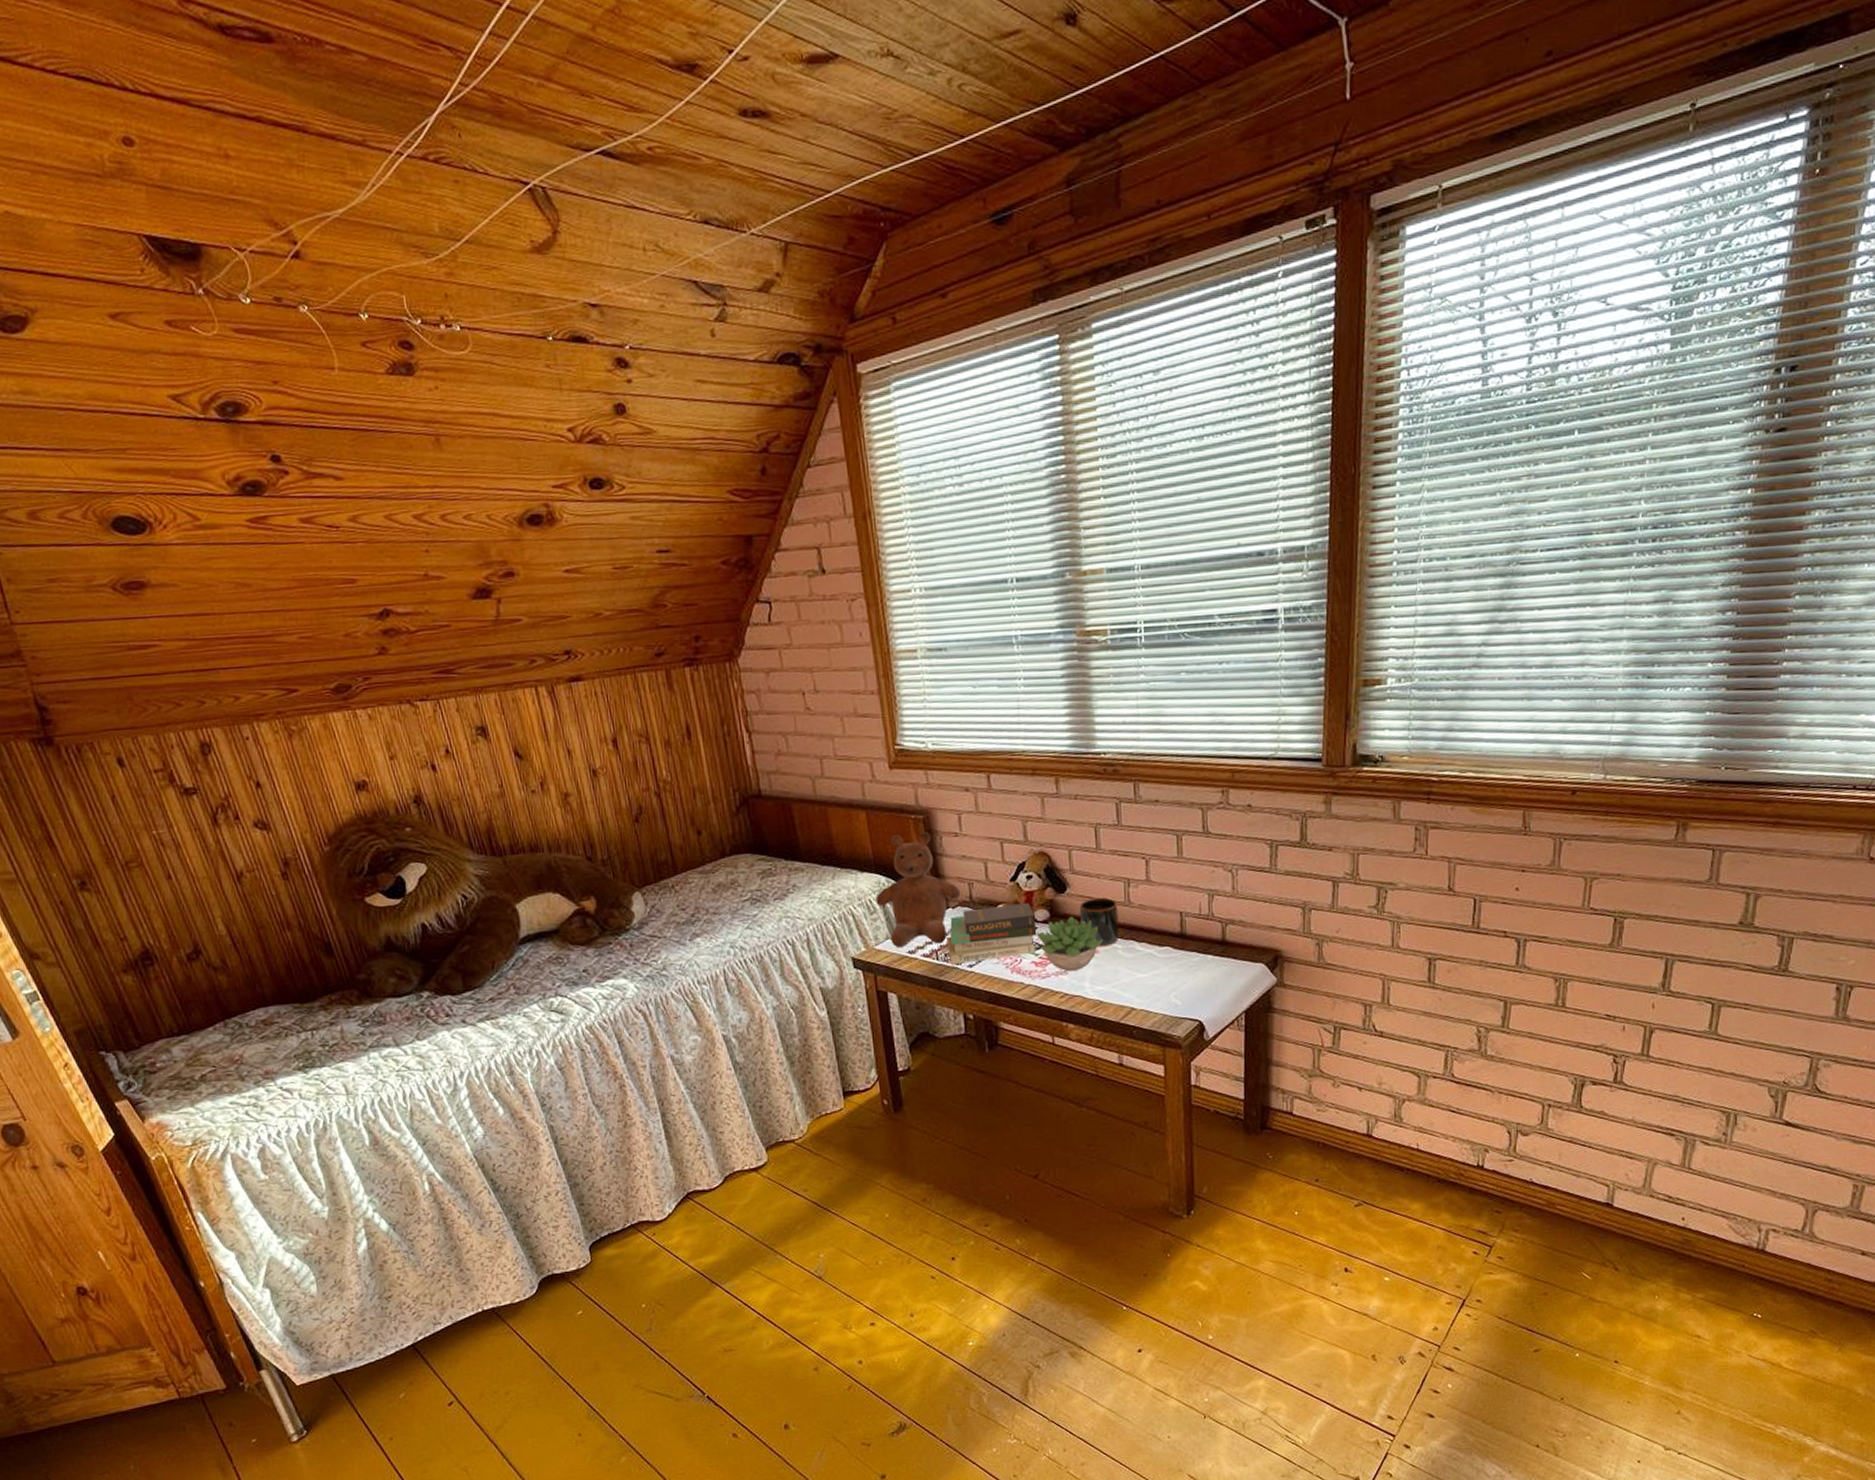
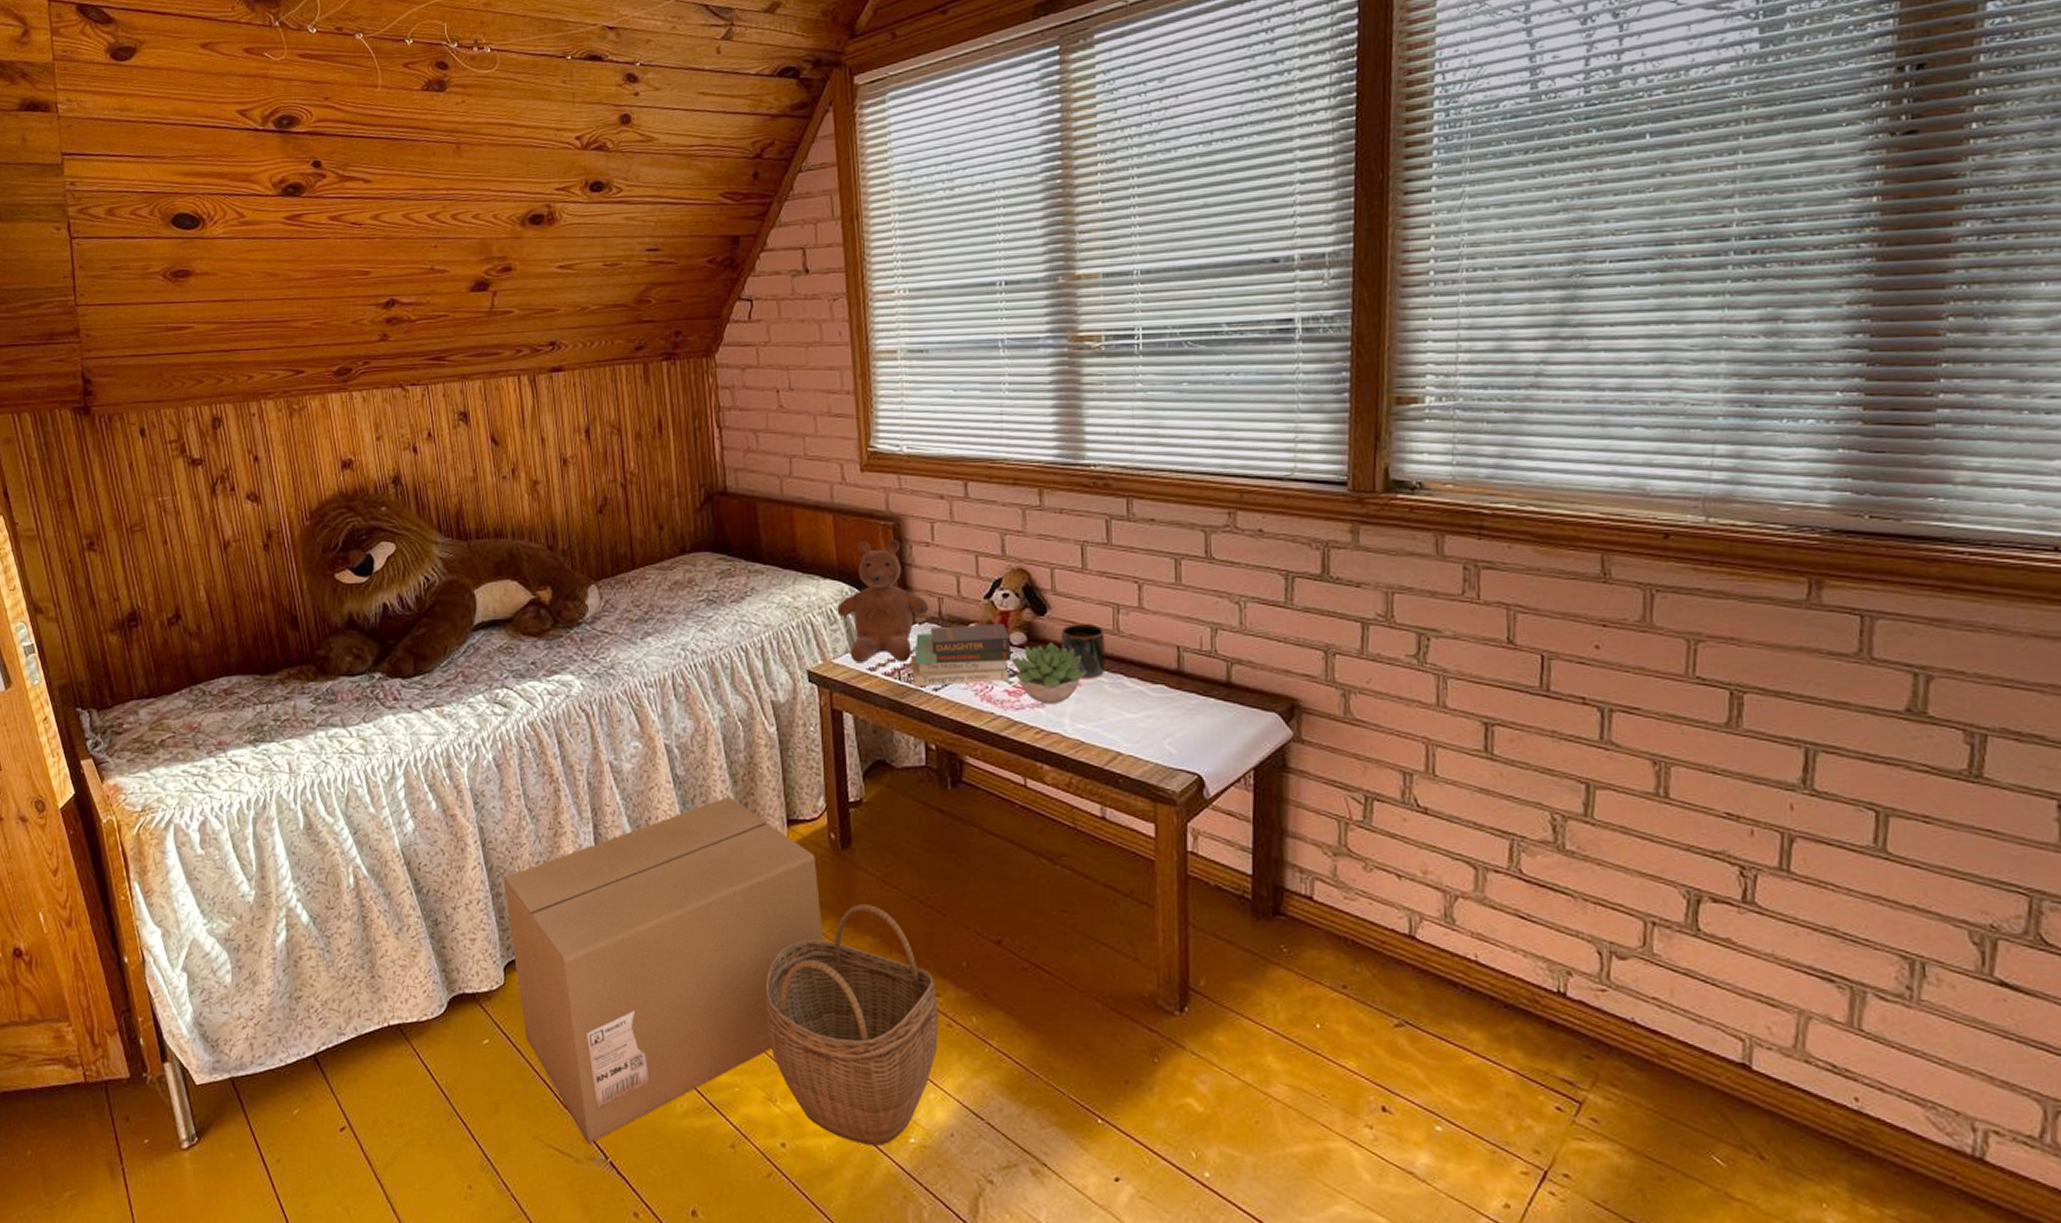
box: none [578,1077,884,1386] -> present [503,797,824,1145]
woven basket: none [834,1157,989,1353] -> present [765,904,938,1146]

